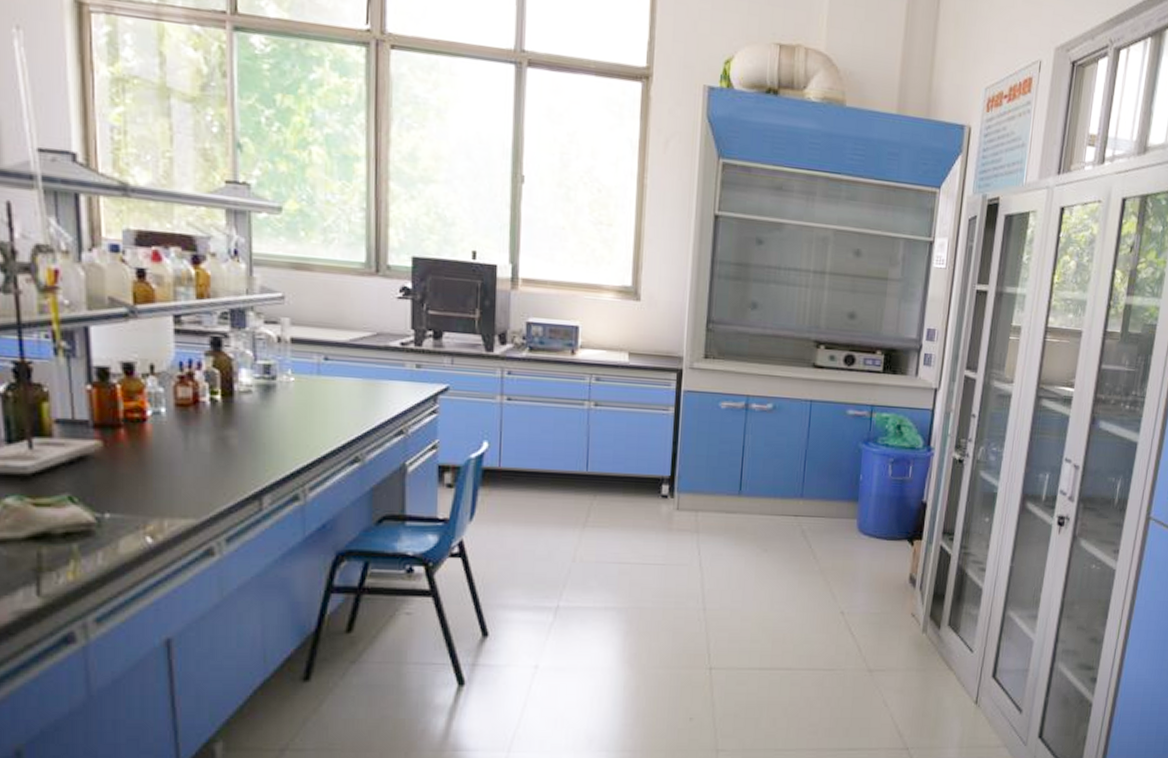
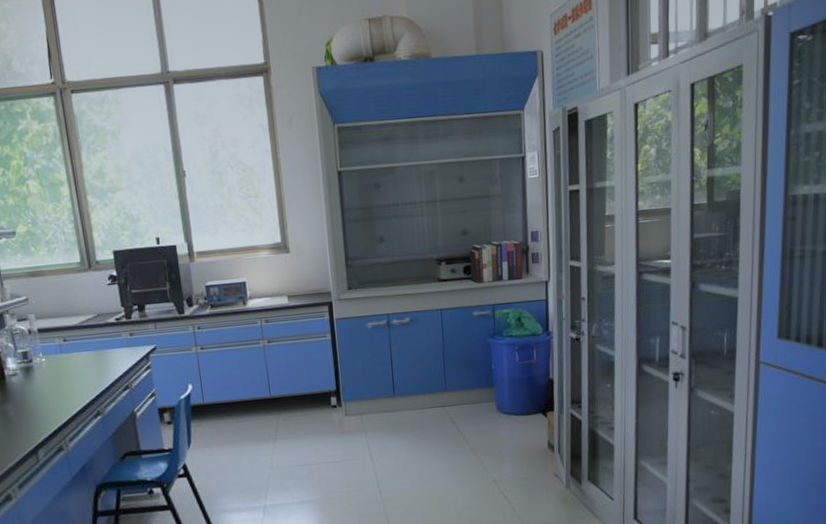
books: none [851,331,915,381] -> present [469,240,523,284]

